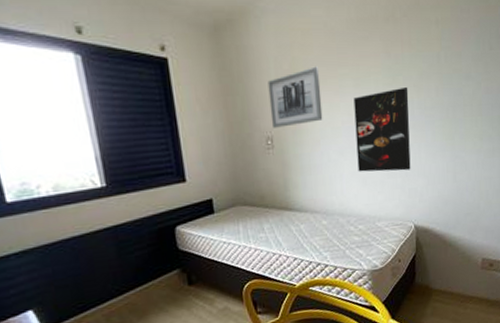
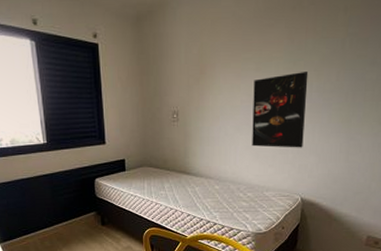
wall art: present [267,66,323,128] -> none [178,51,225,104]

